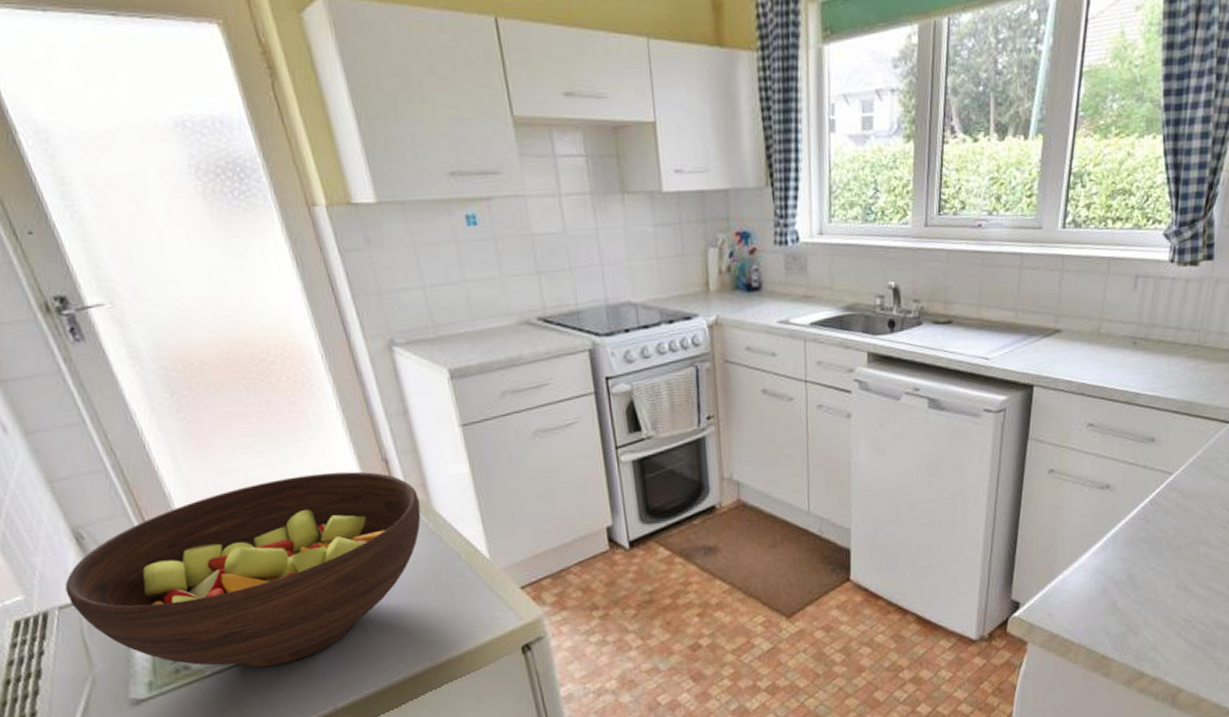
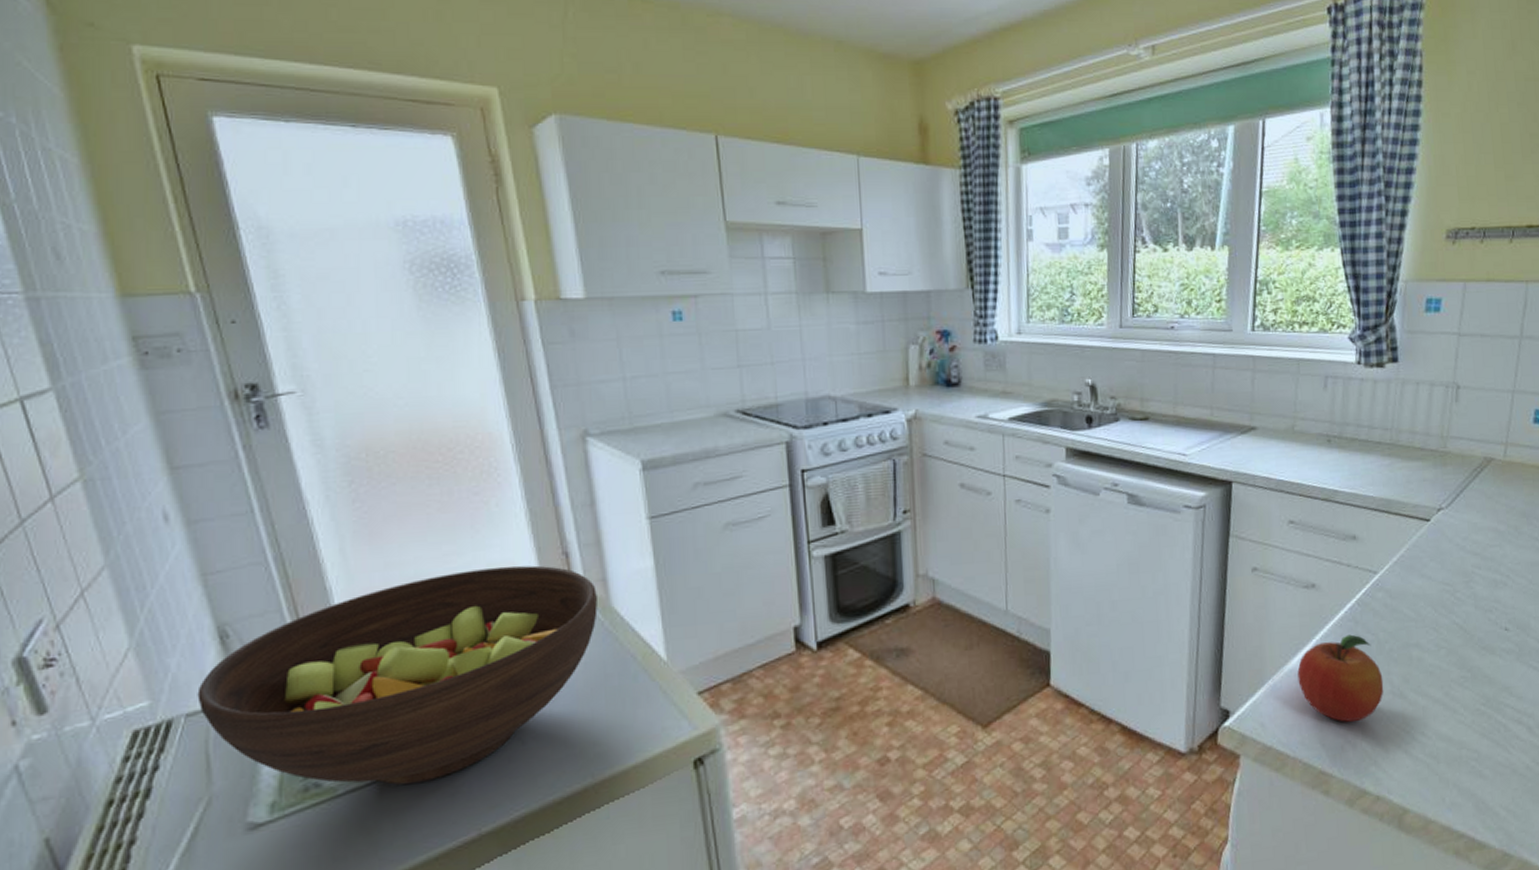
fruit: none [1087,532,1169,613] -> present [1297,634,1384,722]

